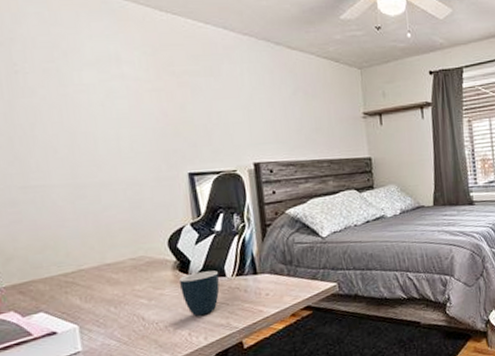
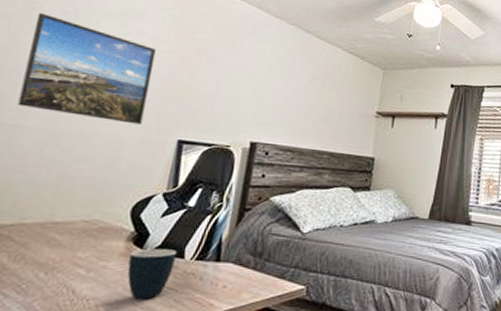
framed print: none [22,74,152,168] -> present [17,12,157,125]

